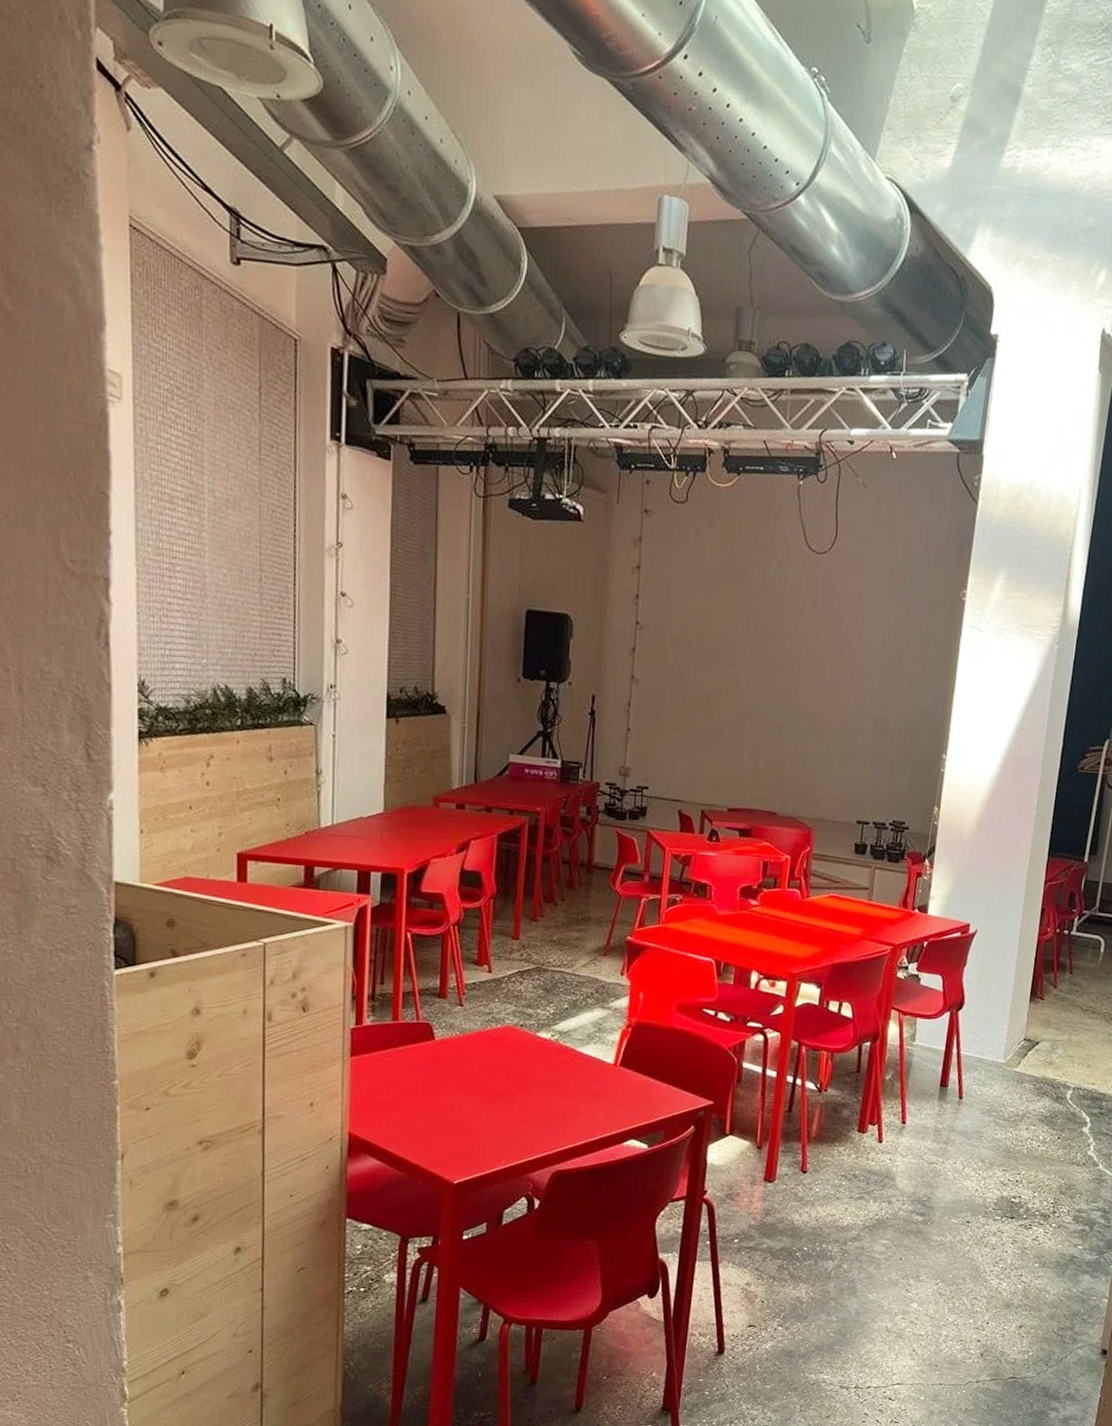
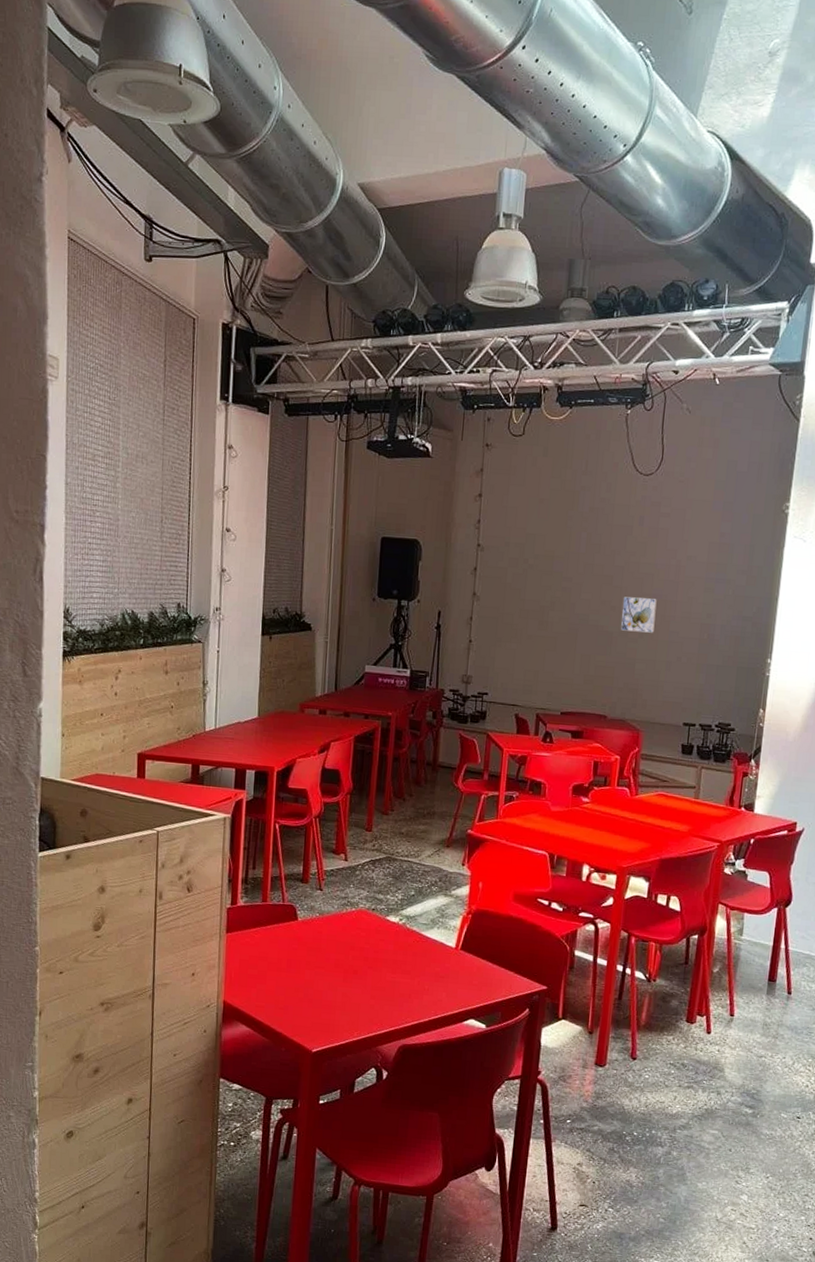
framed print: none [792,685,830,725] -> present [621,597,657,633]

